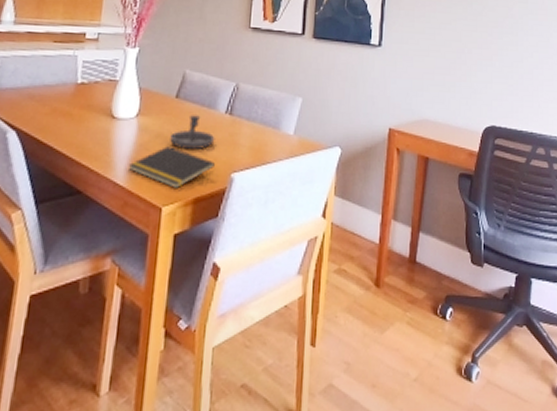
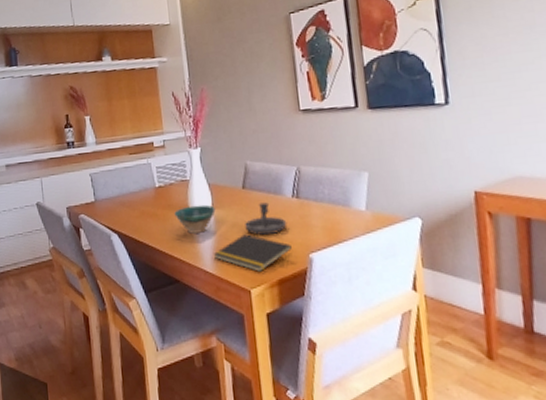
bowl: none [92,109,142,140] -> present [174,204,216,234]

